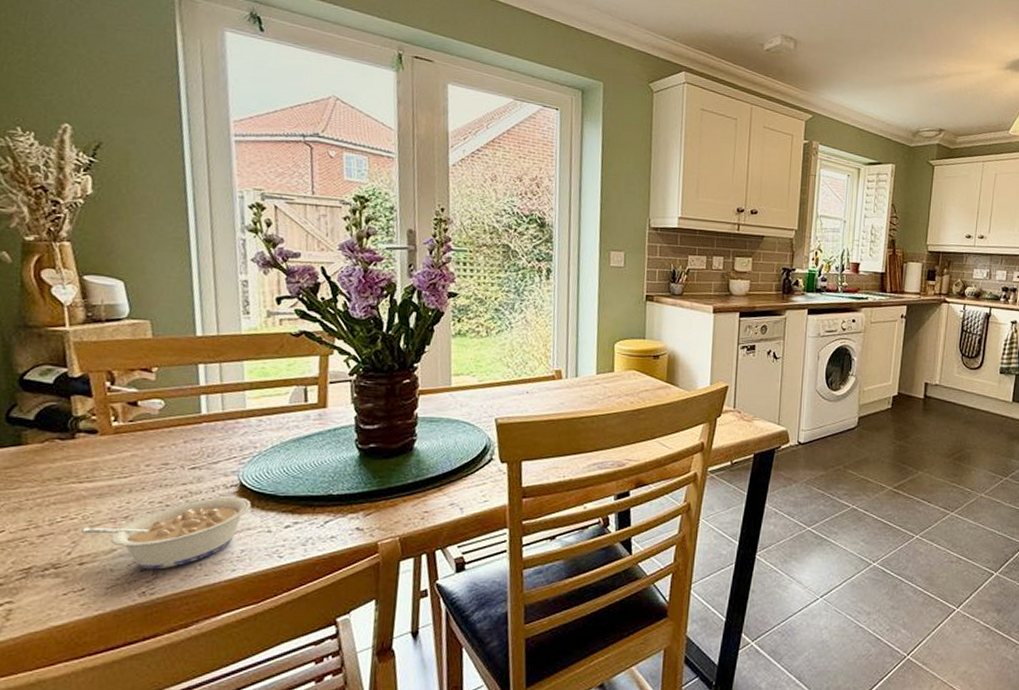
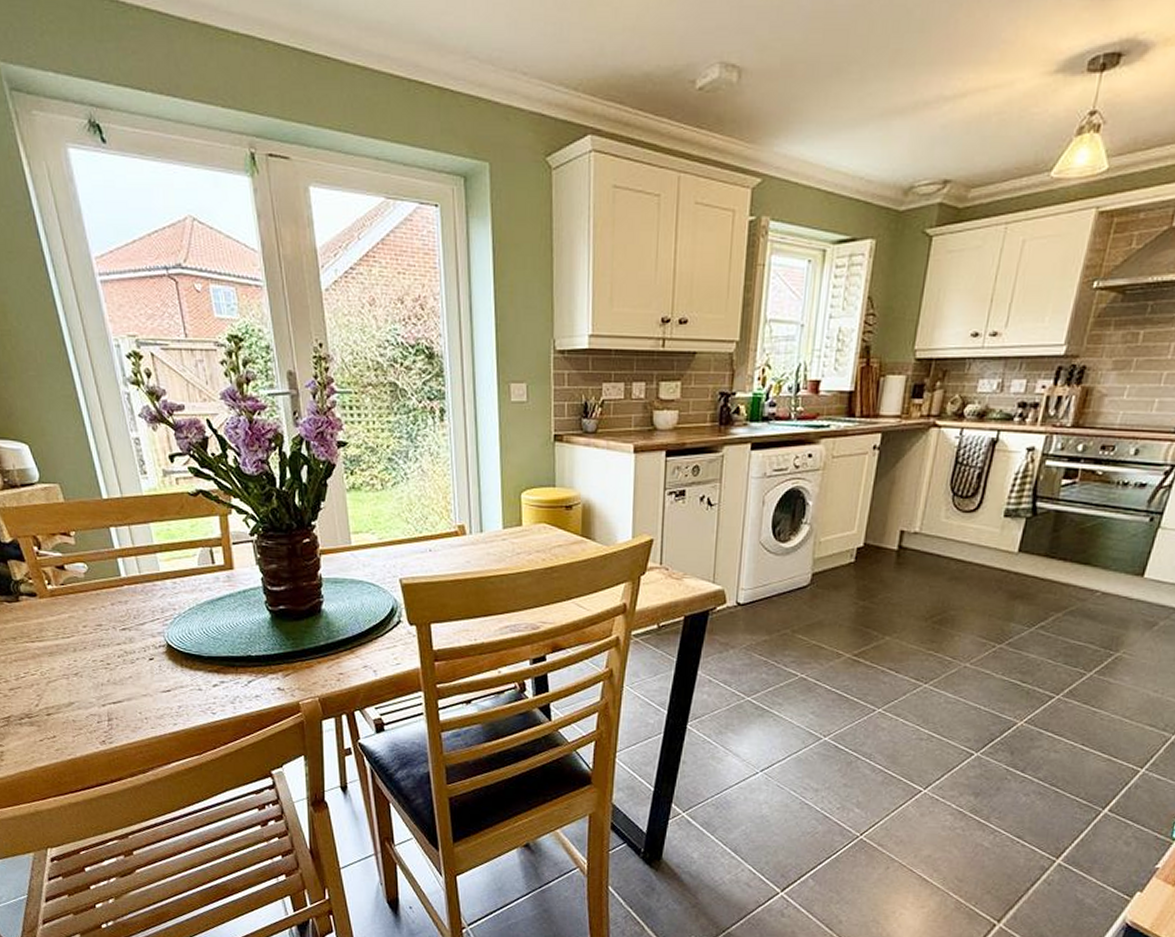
legume: present [81,496,251,570] -> none [43,656,180,722]

